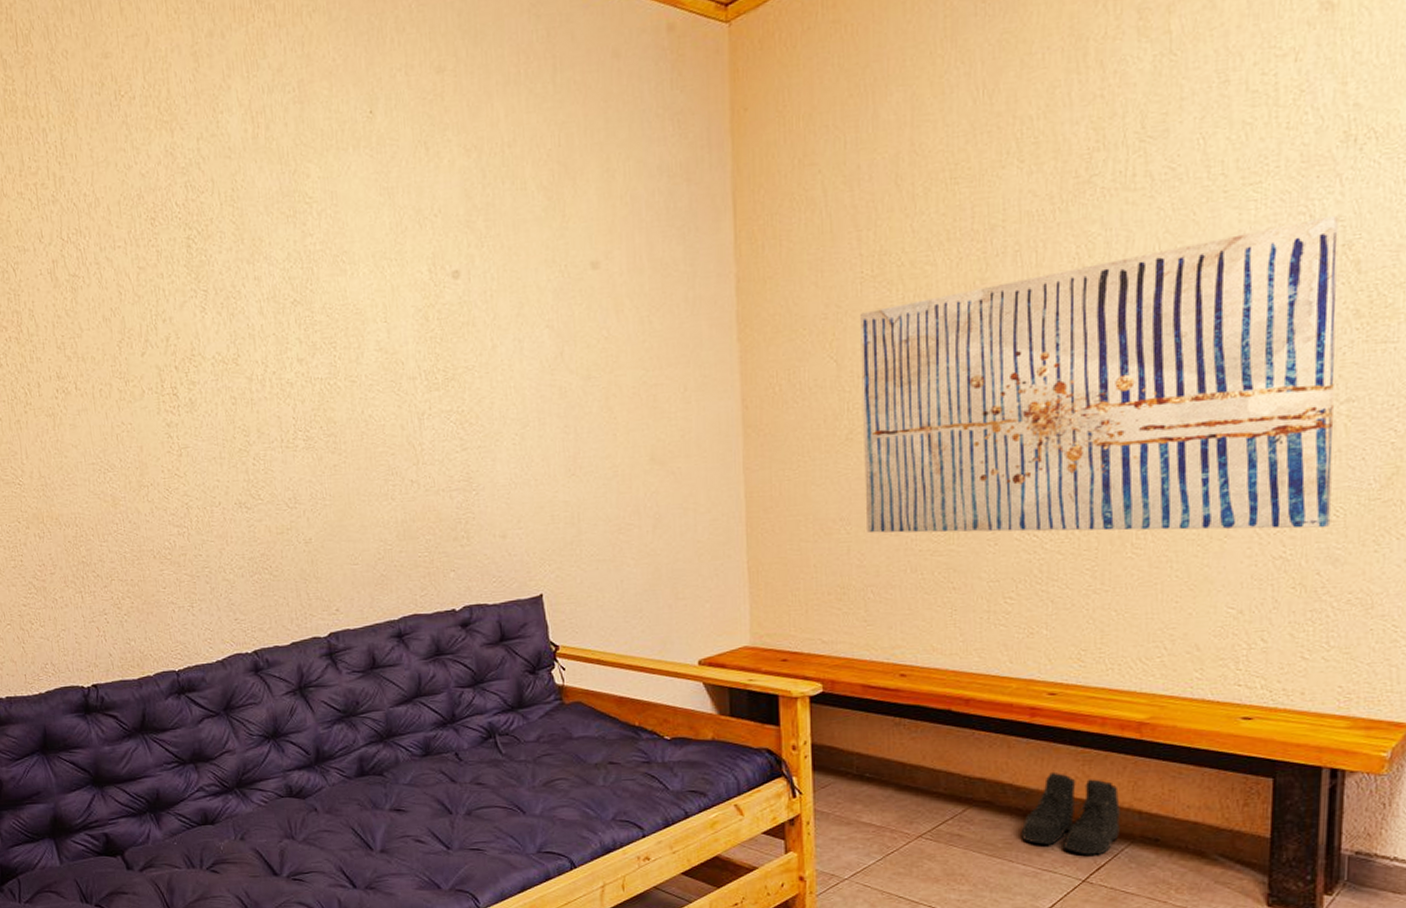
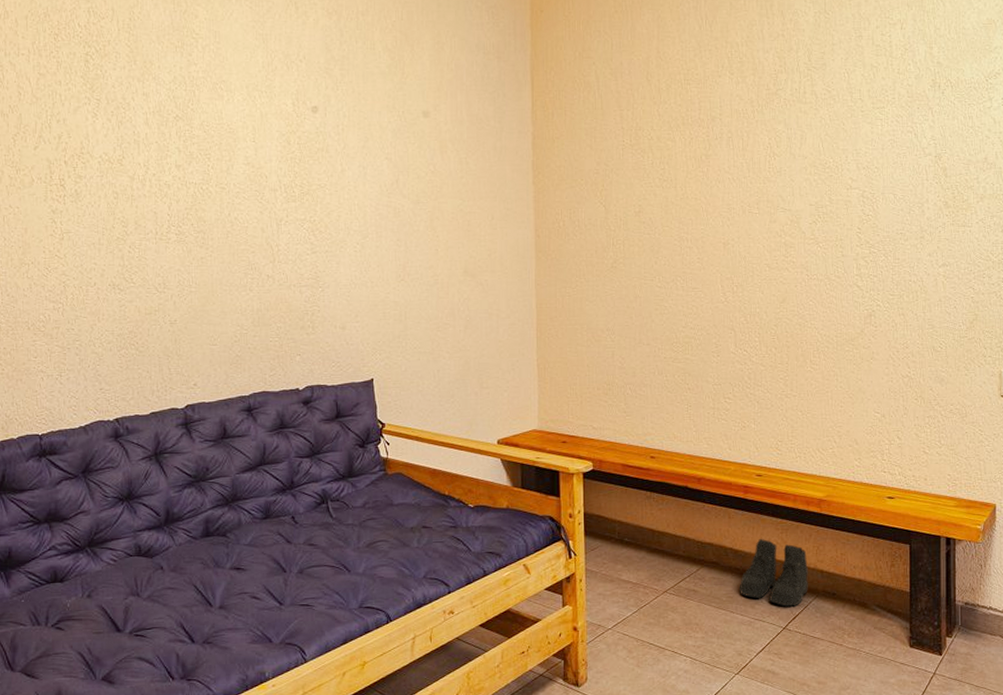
wall art: present [860,215,1339,534] -> none [622,135,938,356]

